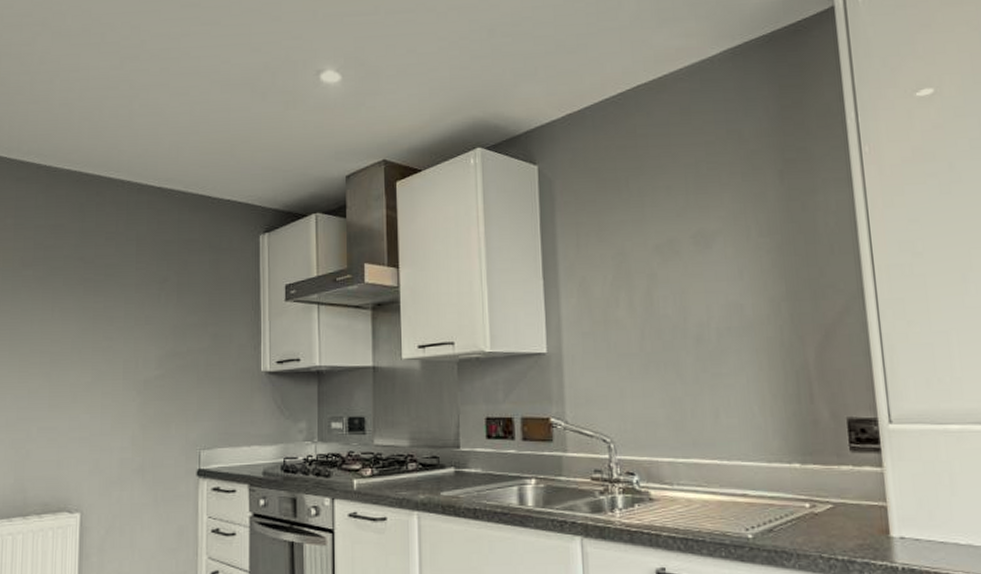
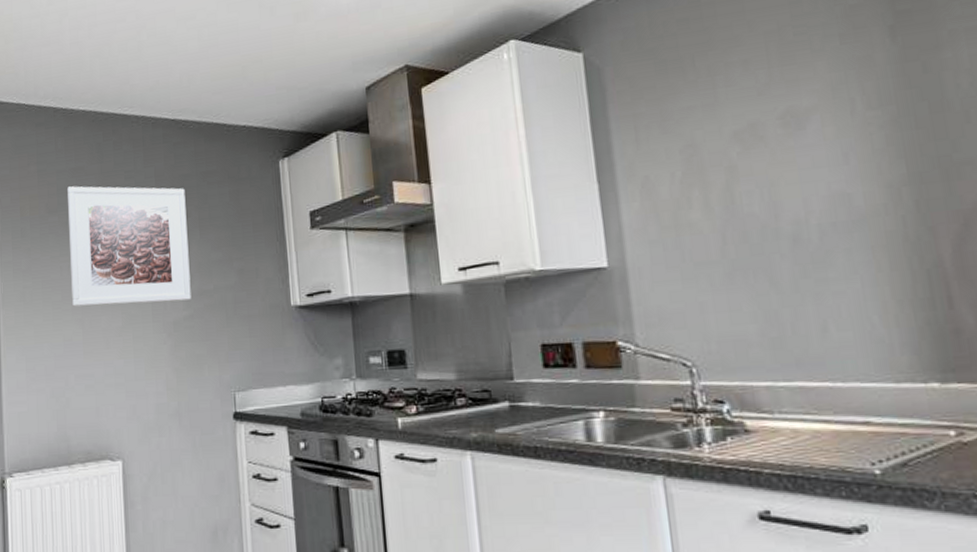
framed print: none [39,242,166,361] -> present [67,186,191,307]

